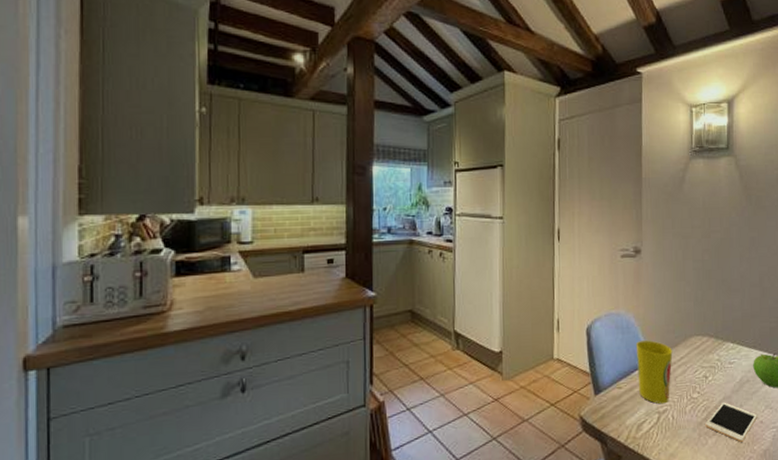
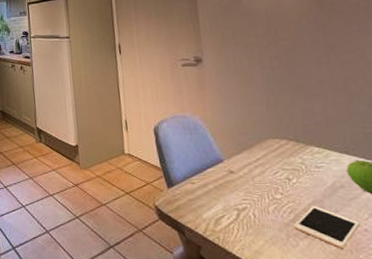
cup: present [635,340,673,404] -> none [205,141,248,202]

